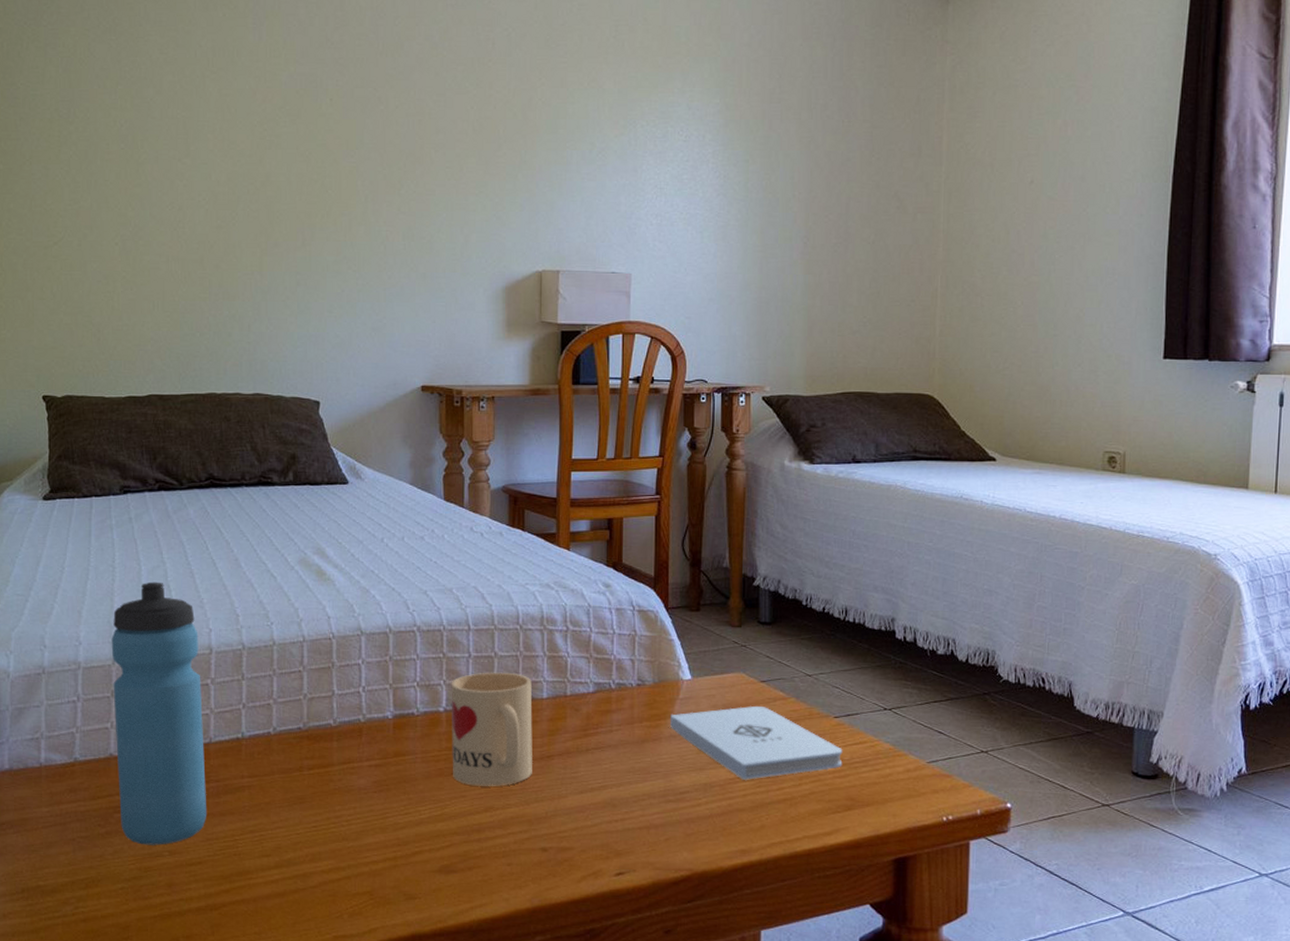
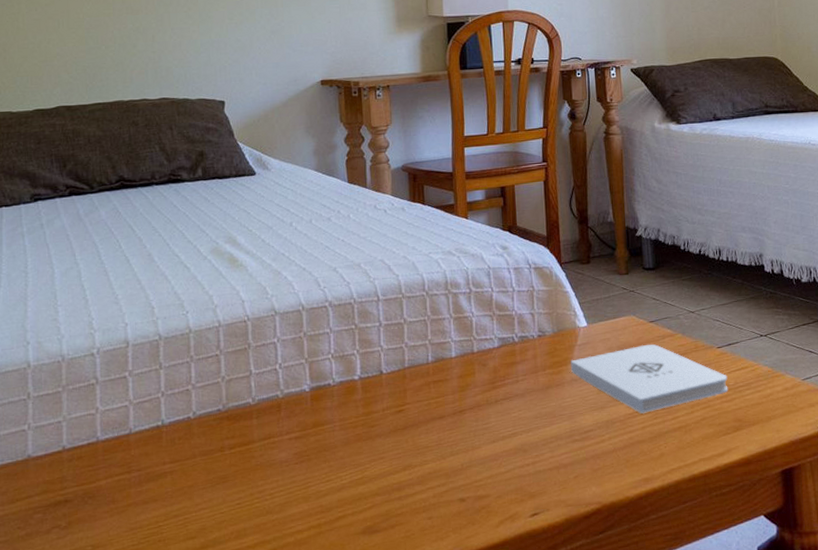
water bottle: present [111,581,207,845] -> none [26,282,130,543]
mug: present [451,672,533,786] -> none [364,336,446,447]

